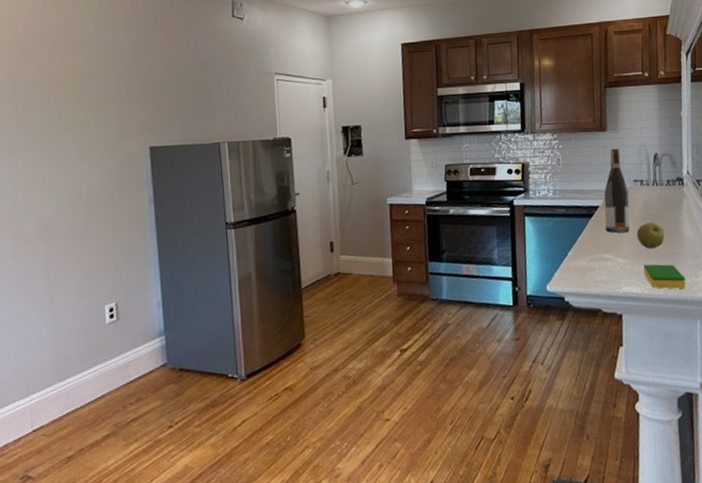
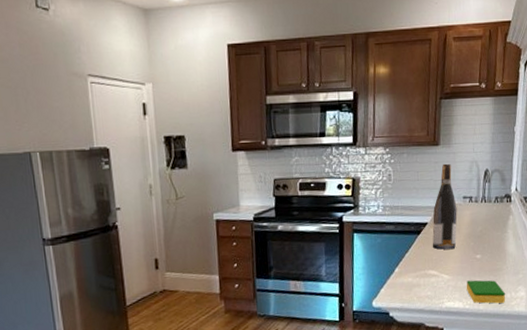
apple: present [637,222,665,249] -> none [463,239,490,266]

